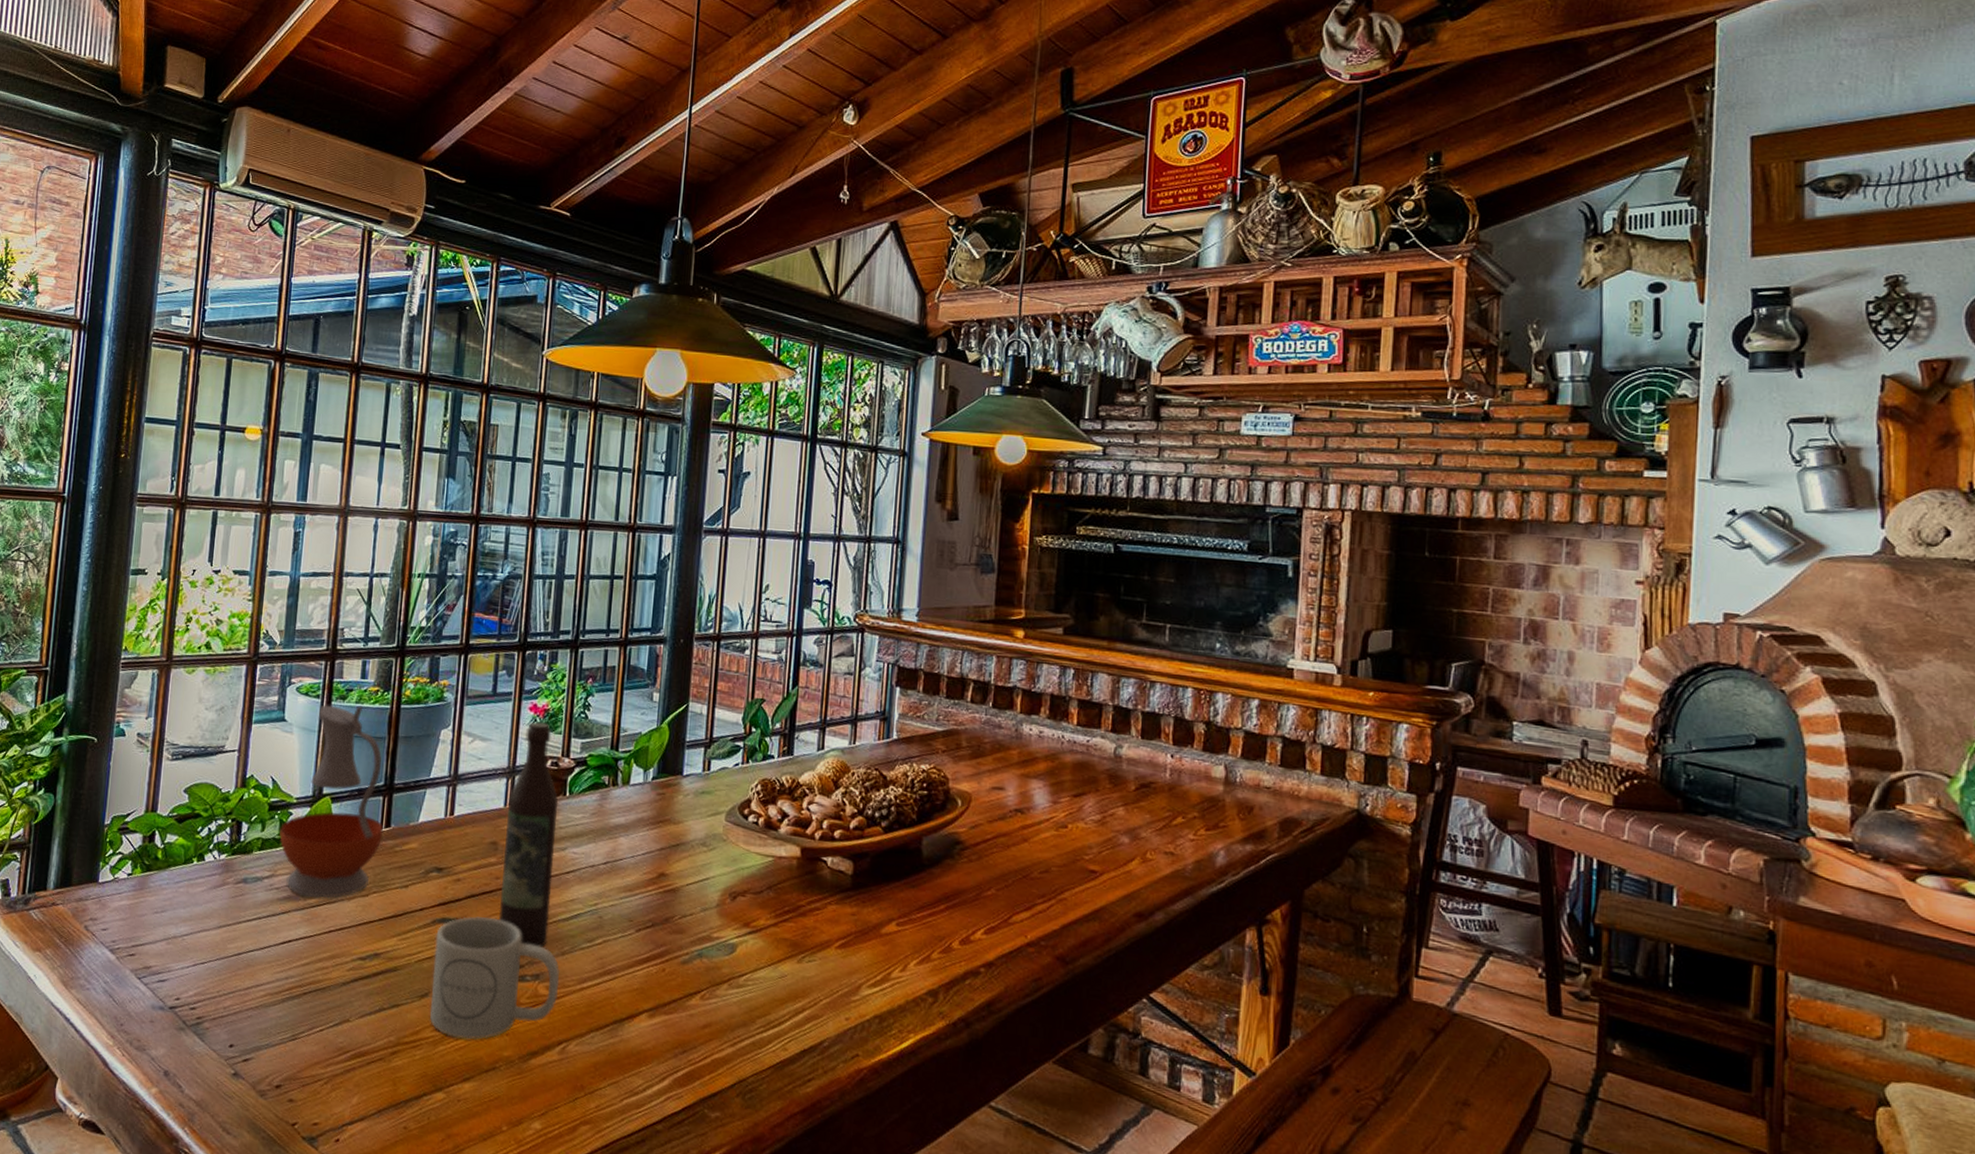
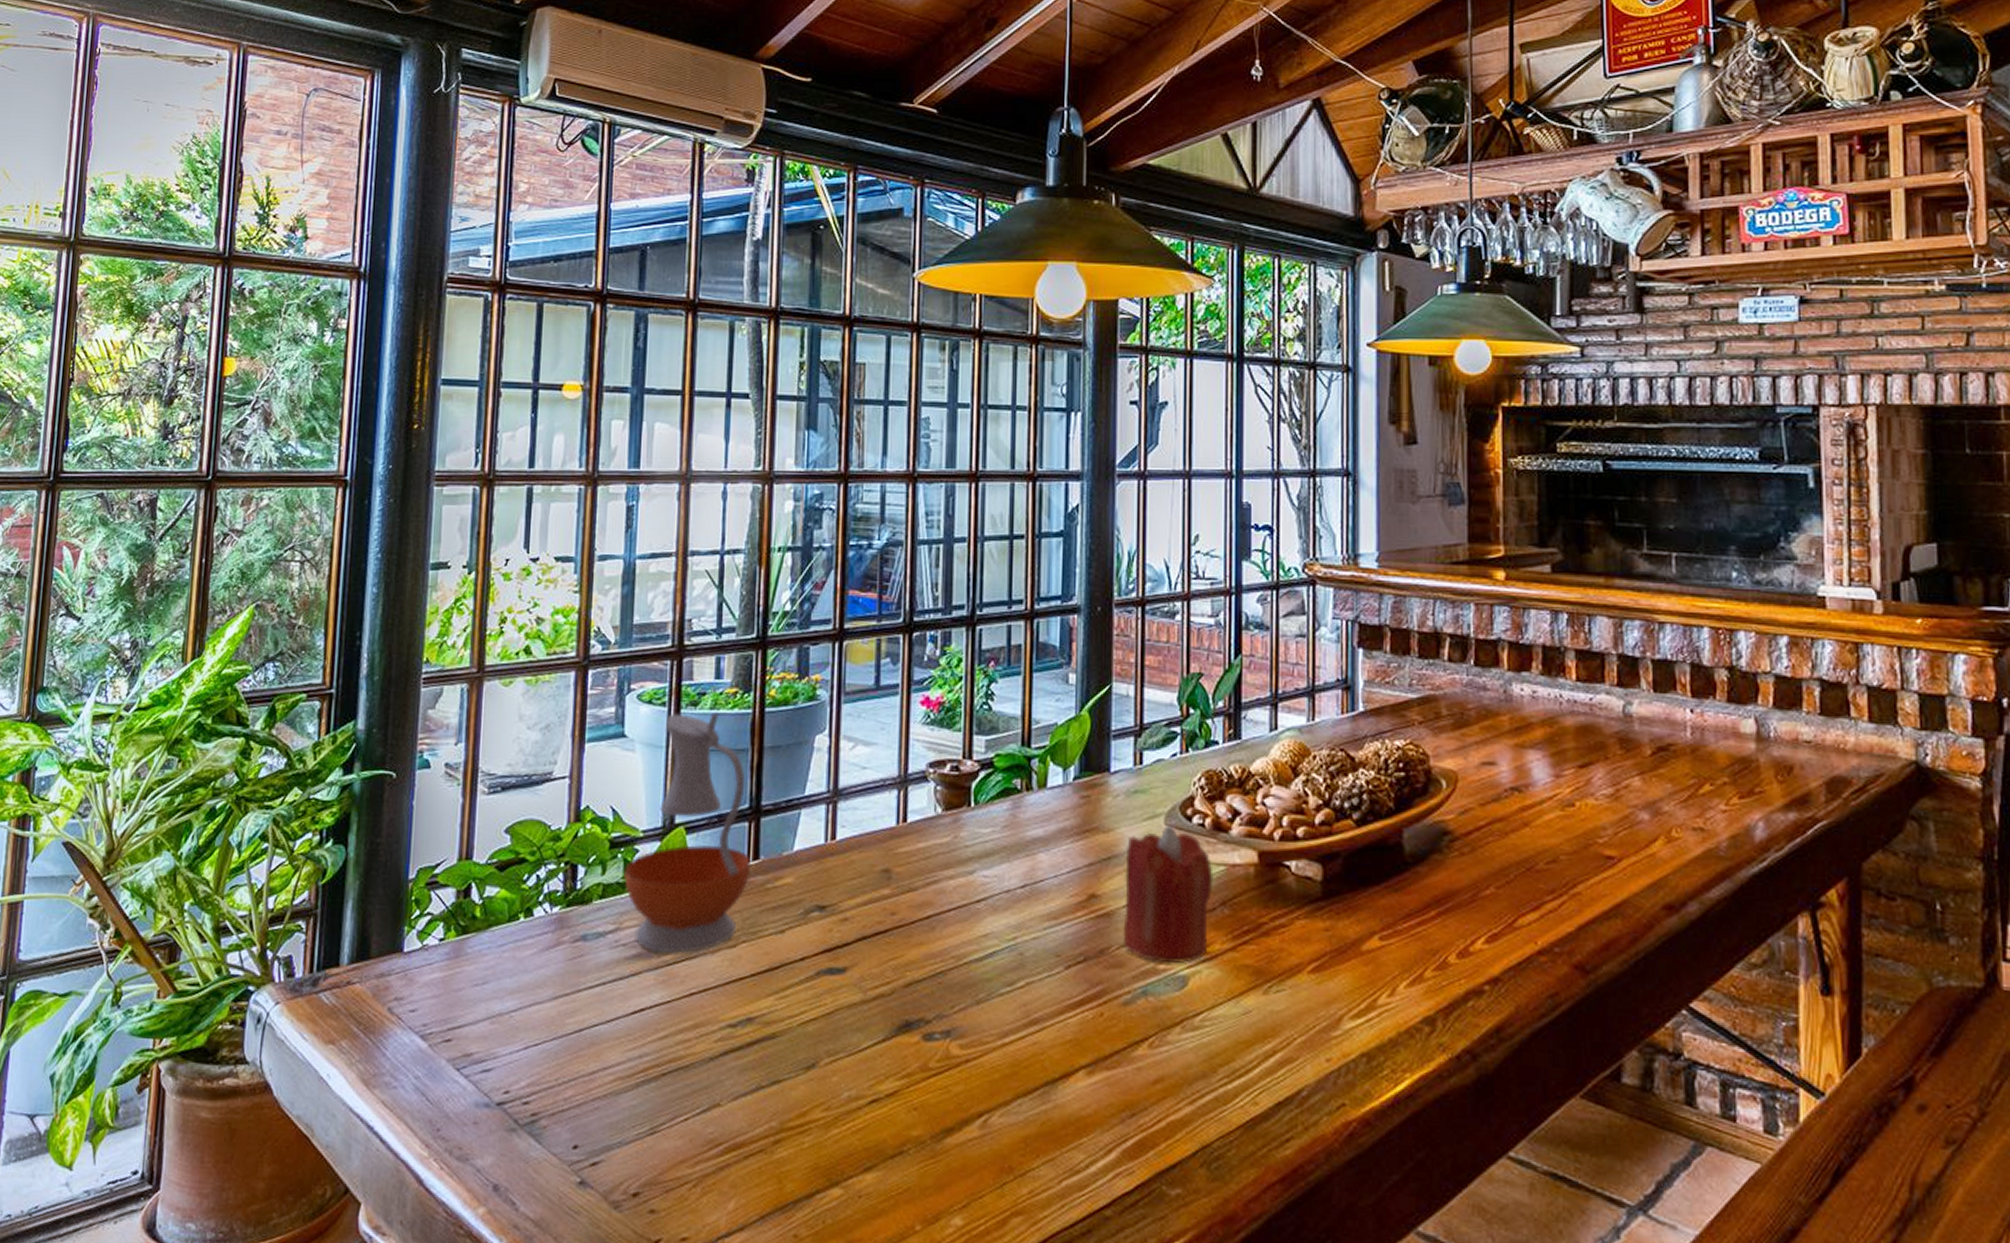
mug: present [429,916,560,1040] -> none [818,963,976,1119]
wine bottle: present [498,721,558,947] -> none [896,718,962,996]
candle: none [684,821,763,934] -> present [1122,824,1214,963]

